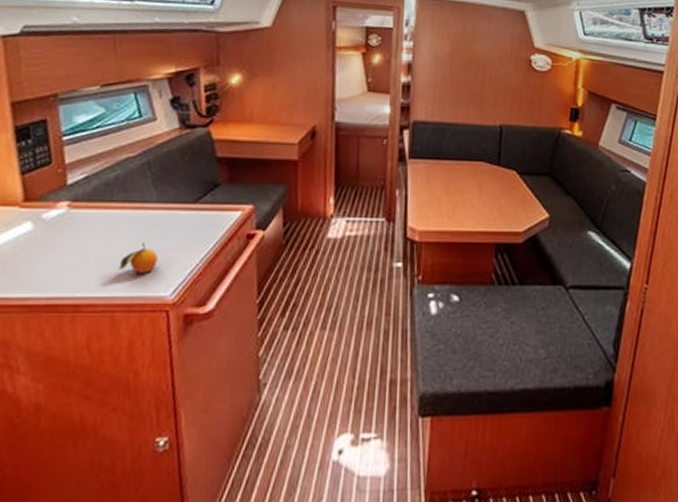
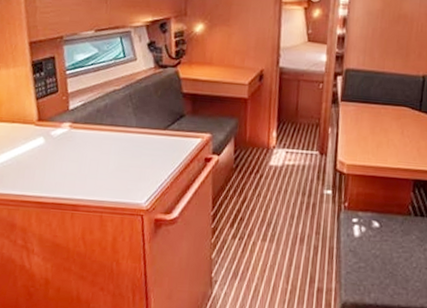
fruit: present [118,242,158,274] -> none [106,159,136,184]

